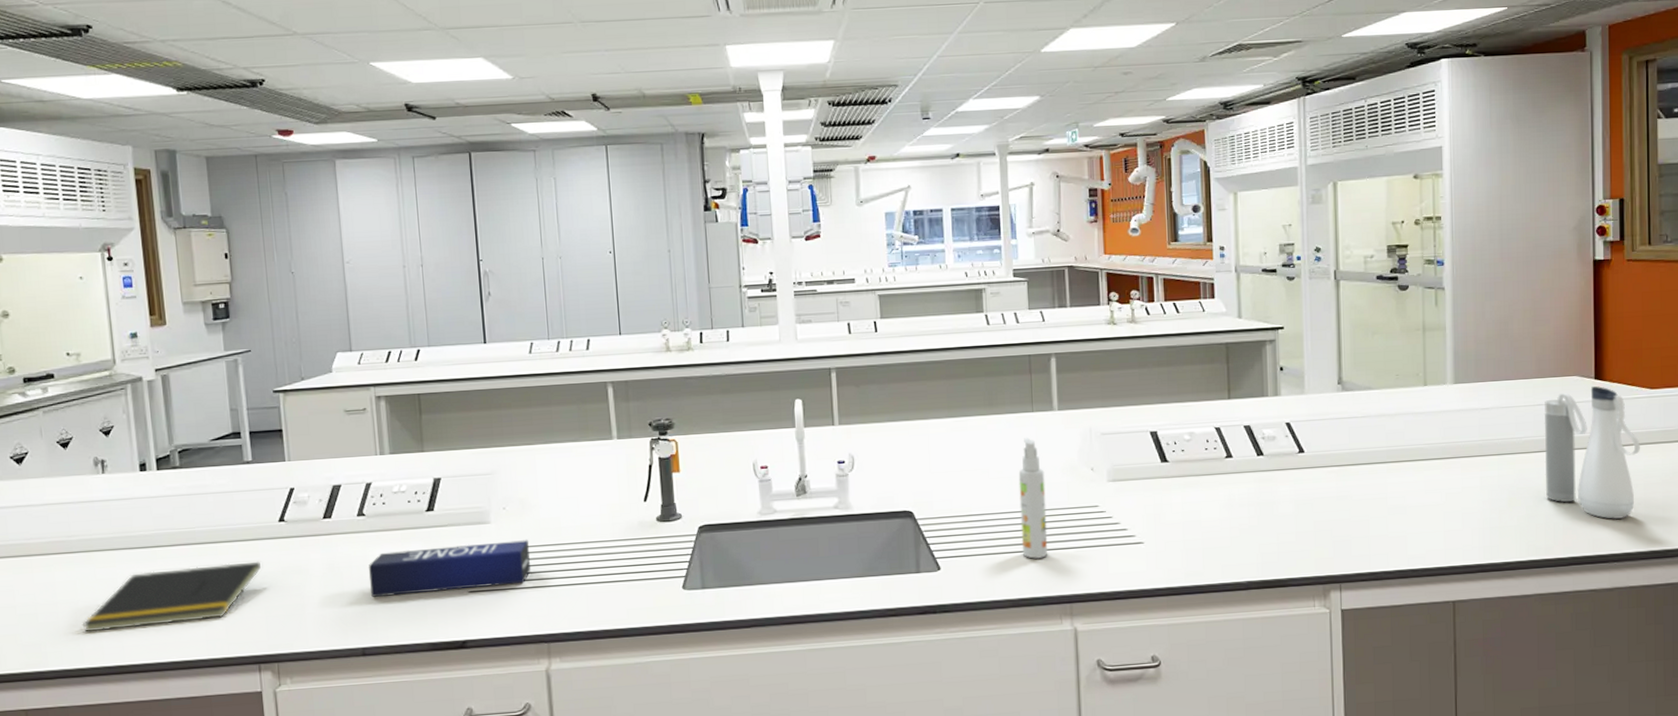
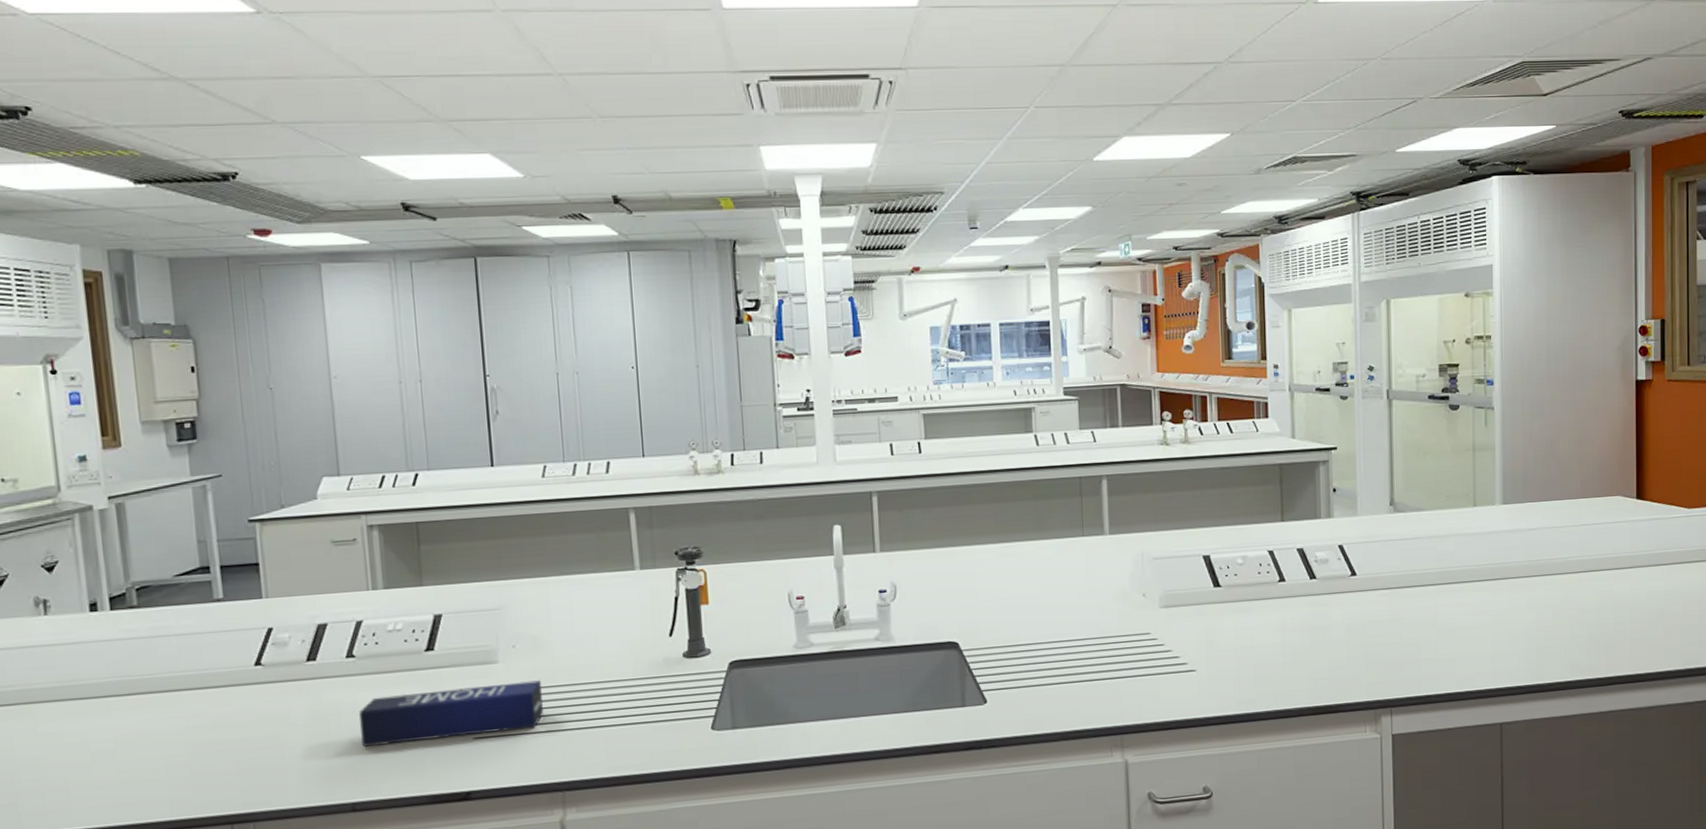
notepad: present [82,561,261,632] -> none [20,710,234,794]
spray bottle: present [1018,438,1048,559] -> none [1068,563,1099,690]
water bottle: present [1544,386,1641,519] -> none [1588,506,1679,638]

